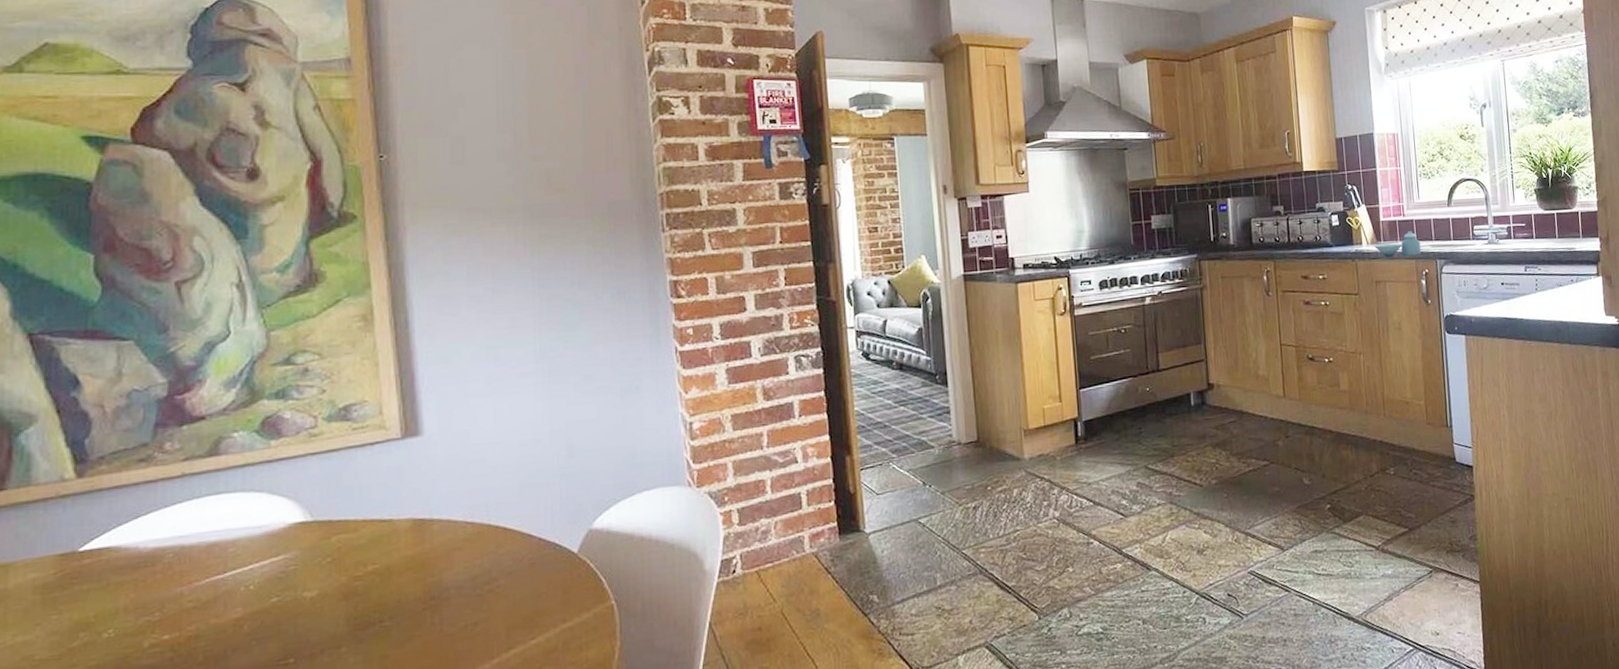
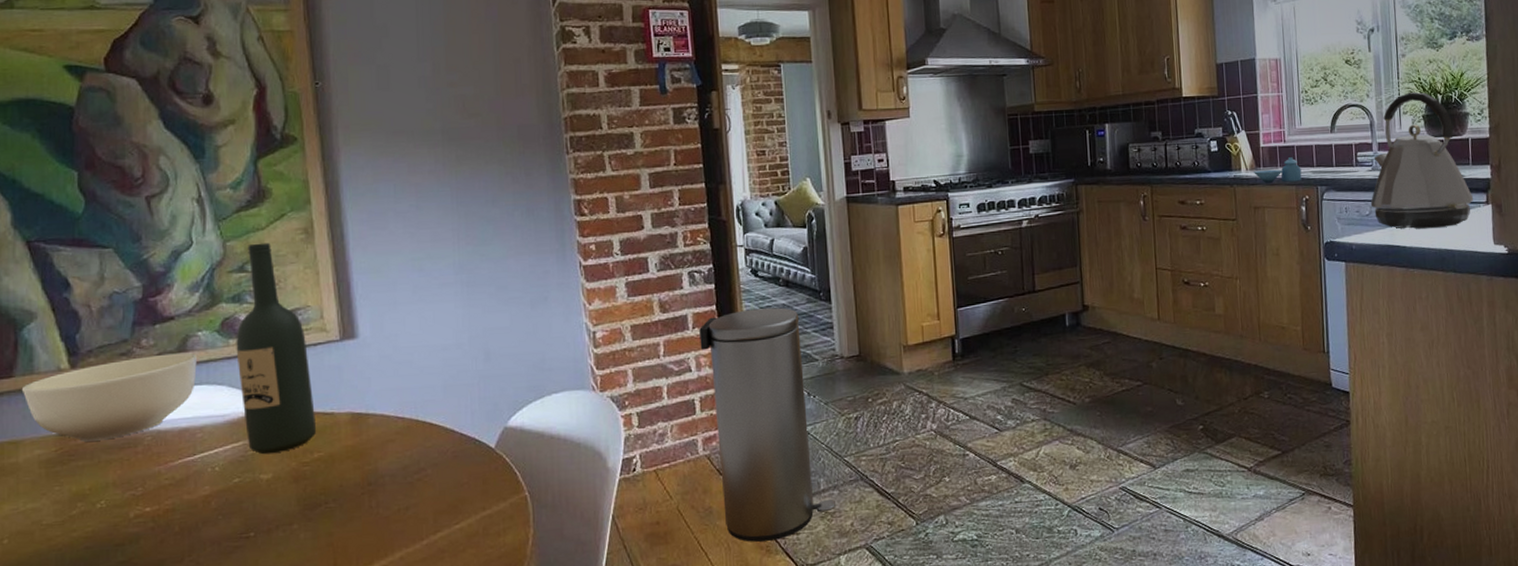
bowl: none [14,456,233,562] -> present [21,352,198,442]
wine bottle: none [278,331,372,570] -> present [236,242,317,455]
pedal bin: none [806,392,953,646] -> present [699,307,835,542]
kettle: none [1487,166,1585,302] -> present [1370,92,1474,229]

